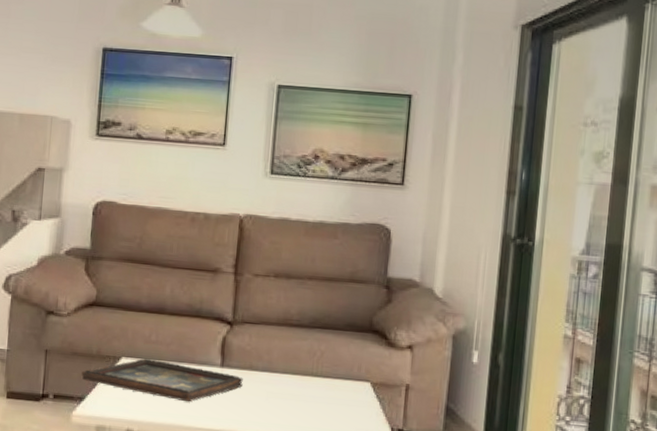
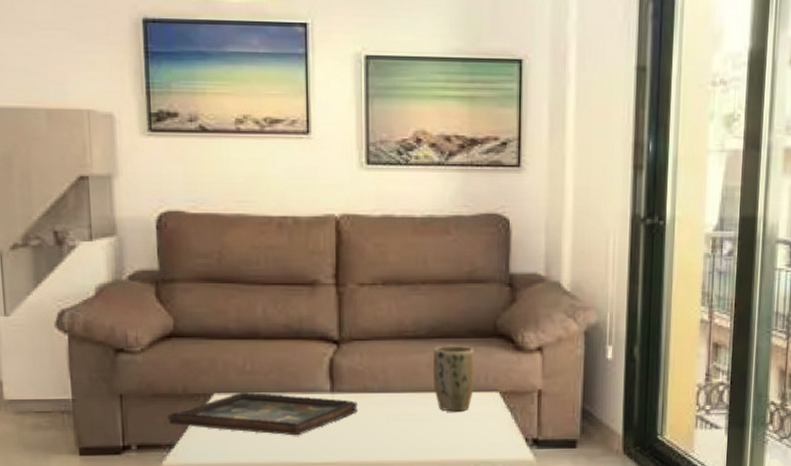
plant pot: none [311,335,351,397] -> present [432,345,475,412]

